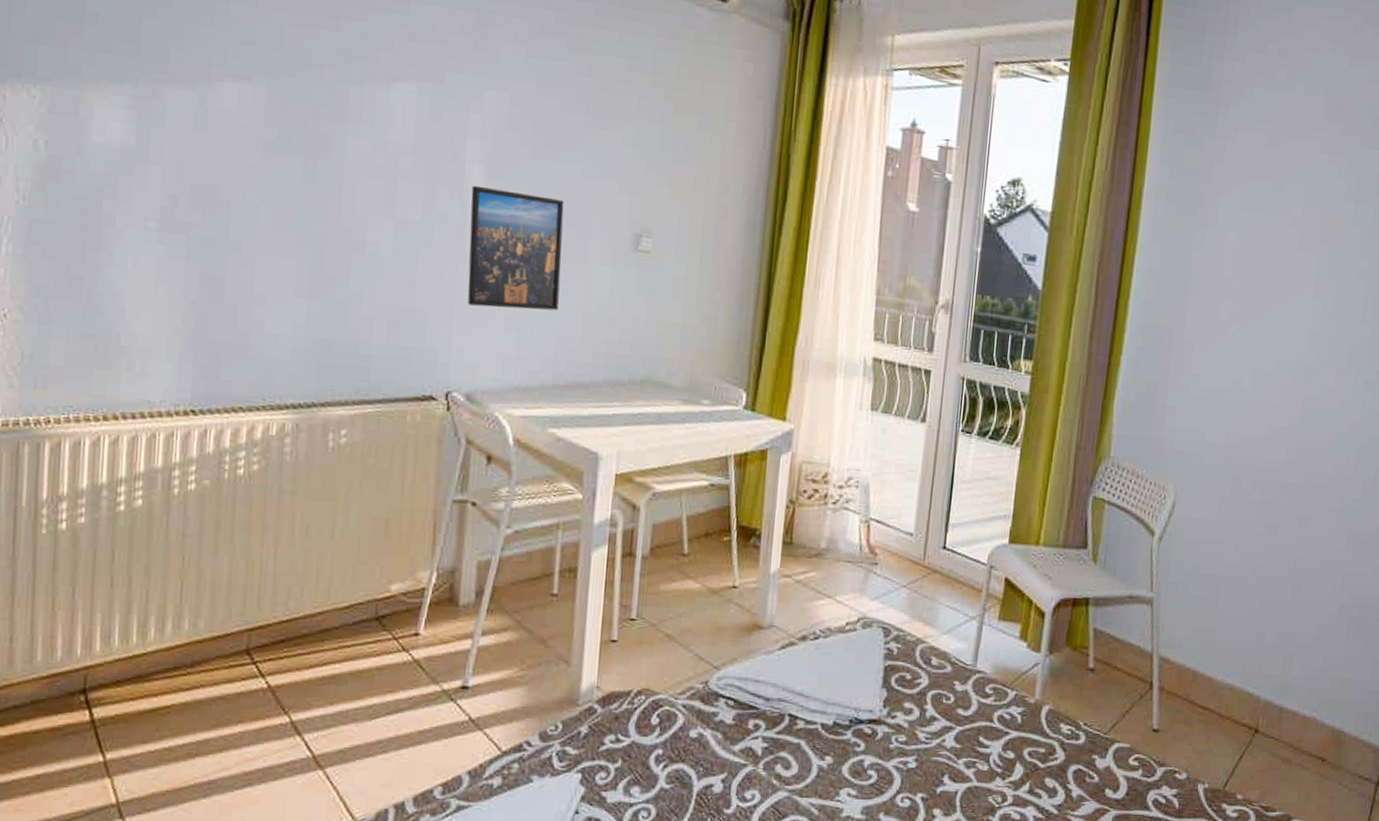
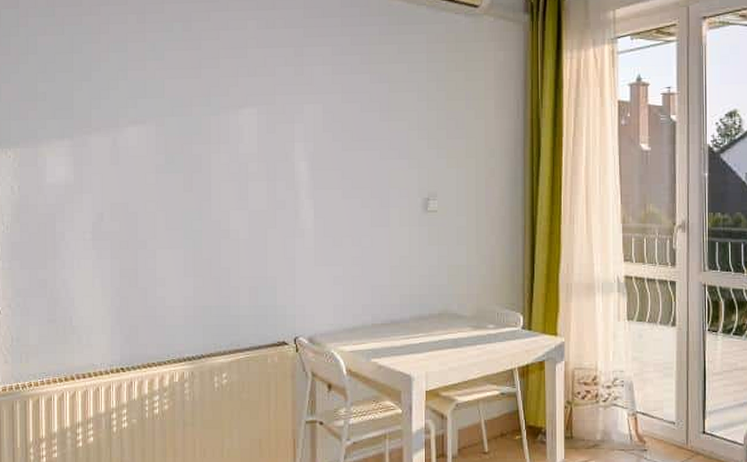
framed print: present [467,185,565,311] -> none [301,177,371,269]

